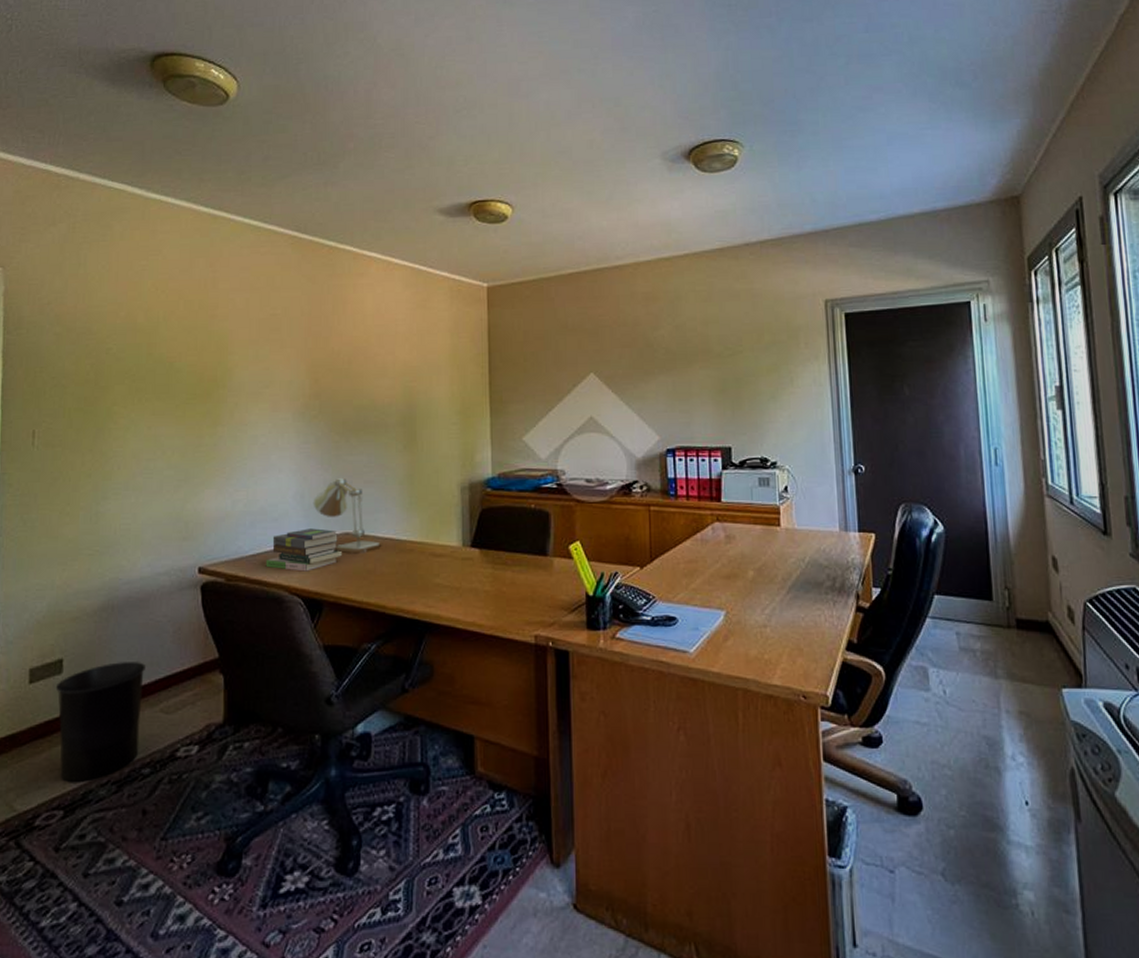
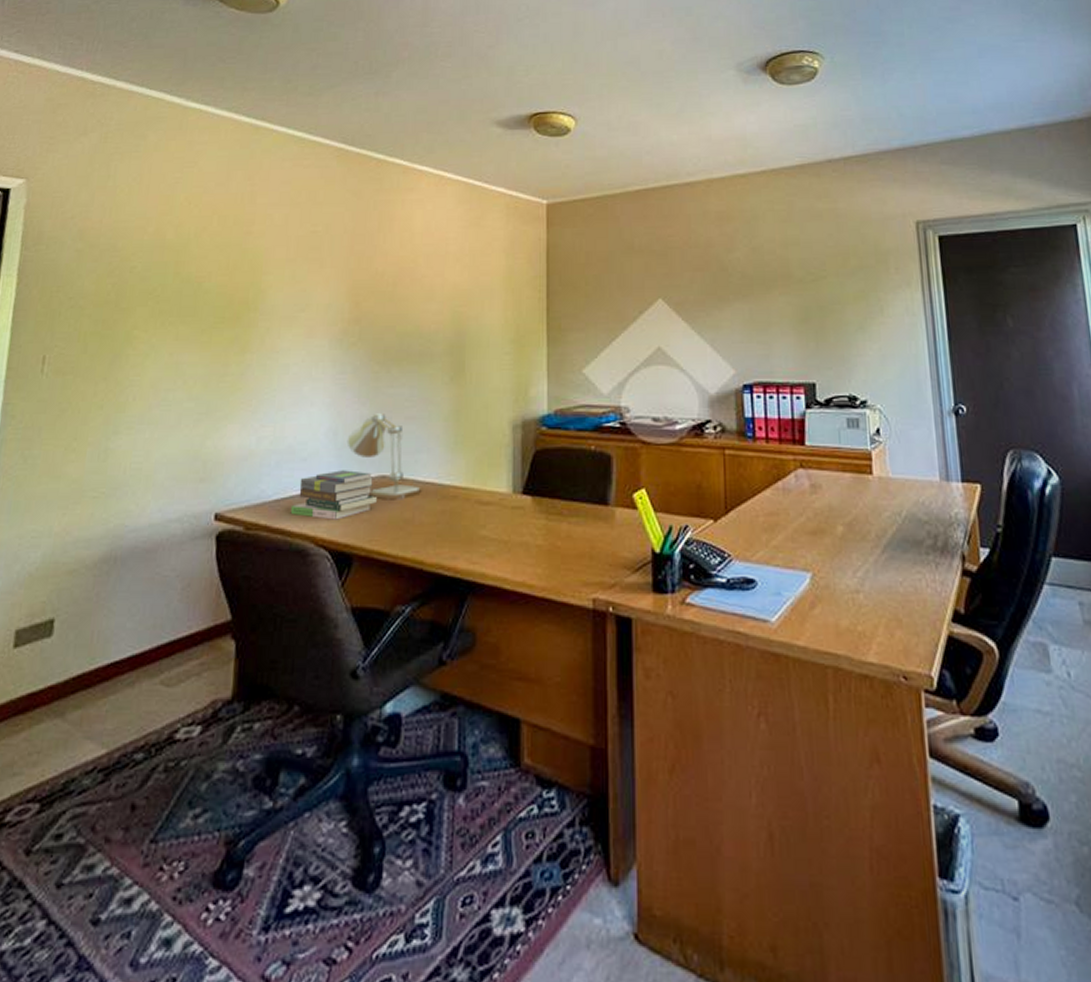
waste bin: present [55,660,145,783] -> none [39,622,147,770]

